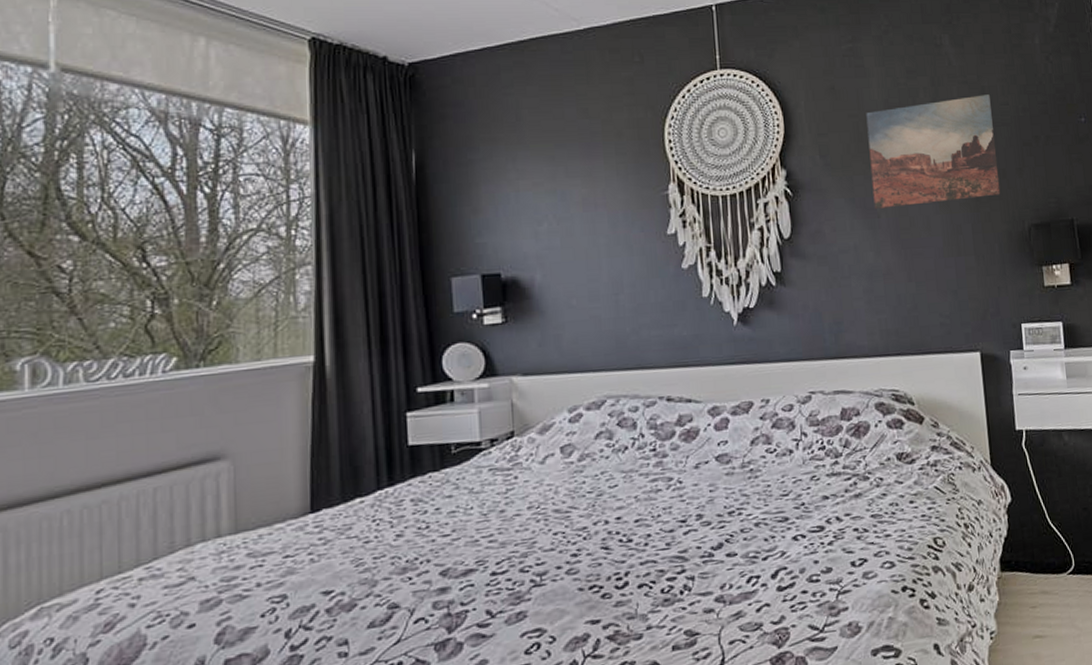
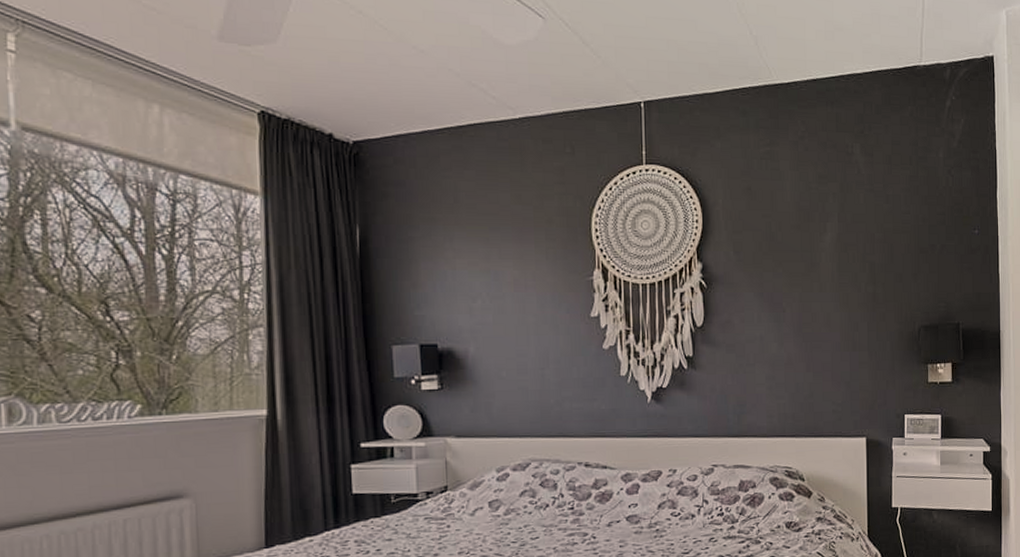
wall art: present [866,94,1001,209] -> none [778,203,896,304]

